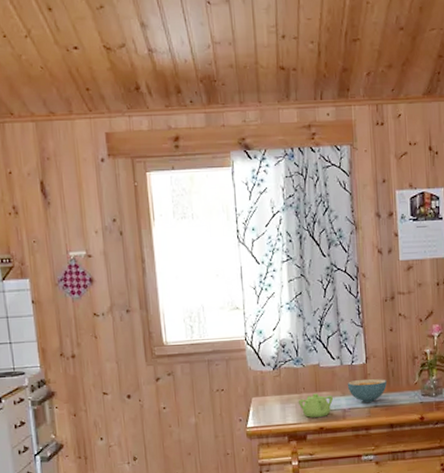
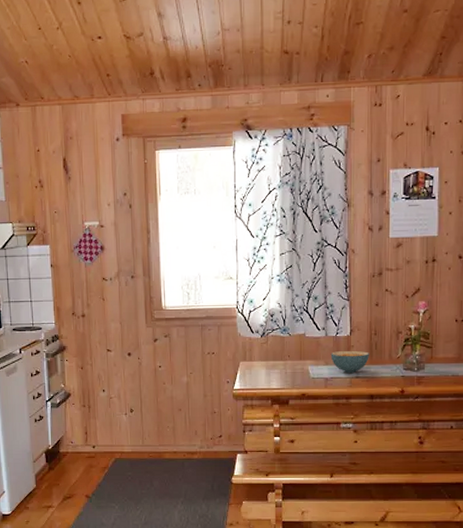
teapot: present [298,393,334,418] -> none [282,361,317,384]

